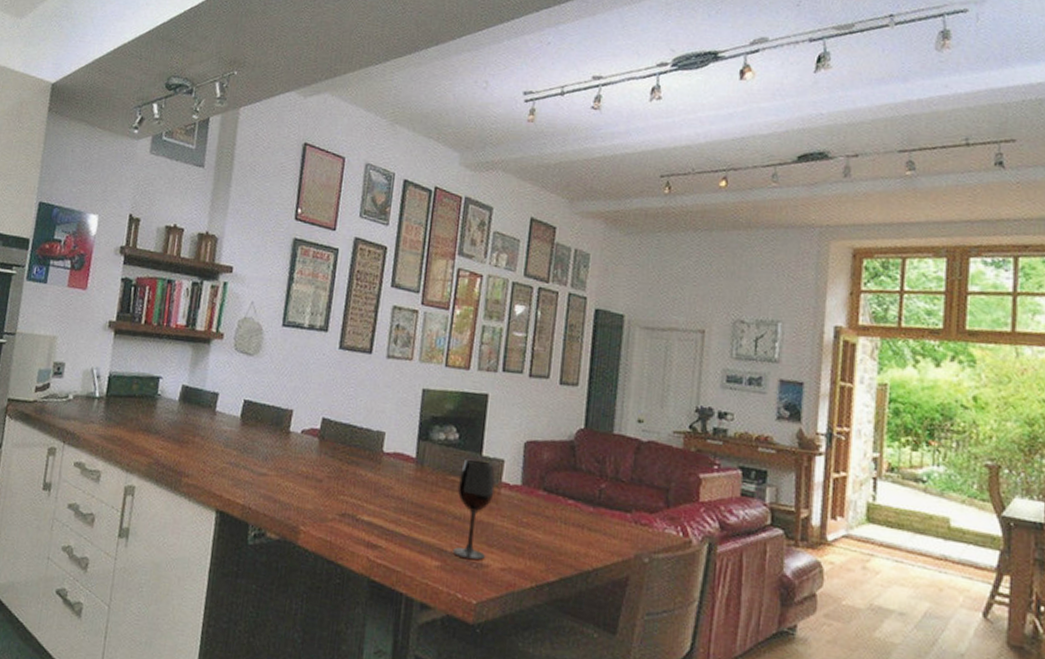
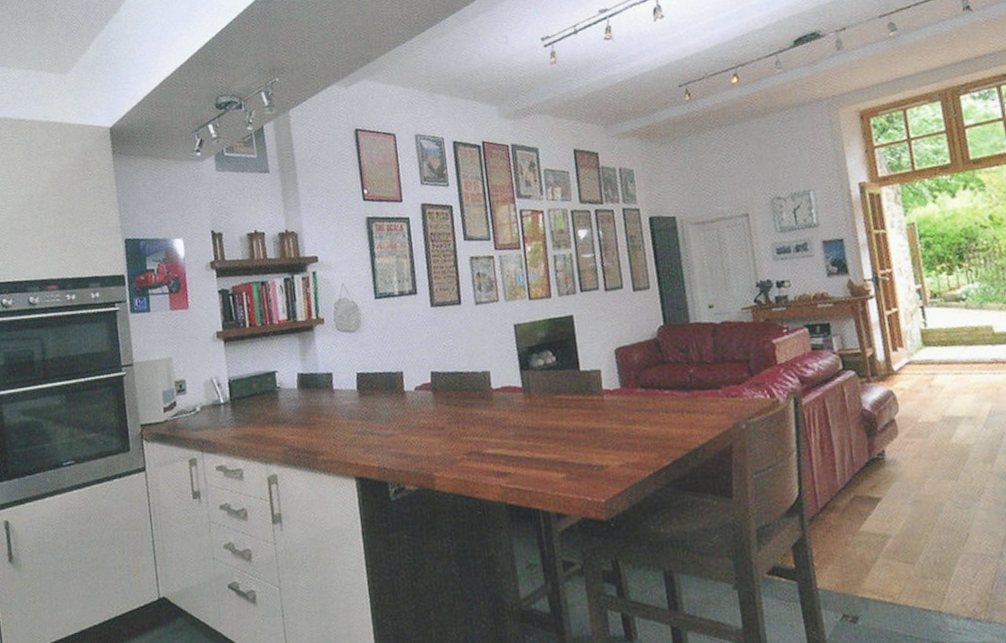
wine glass: present [452,459,495,561] -> none [564,374,605,465]

